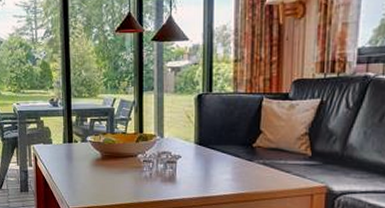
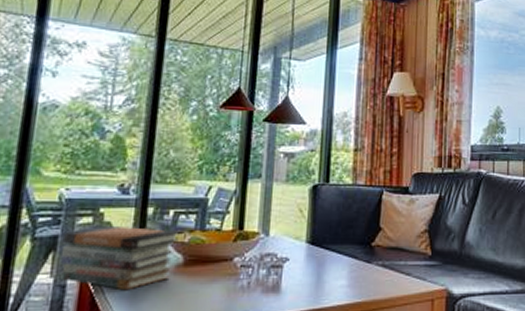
book stack: none [21,129,96,176] -> present [59,225,179,291]

